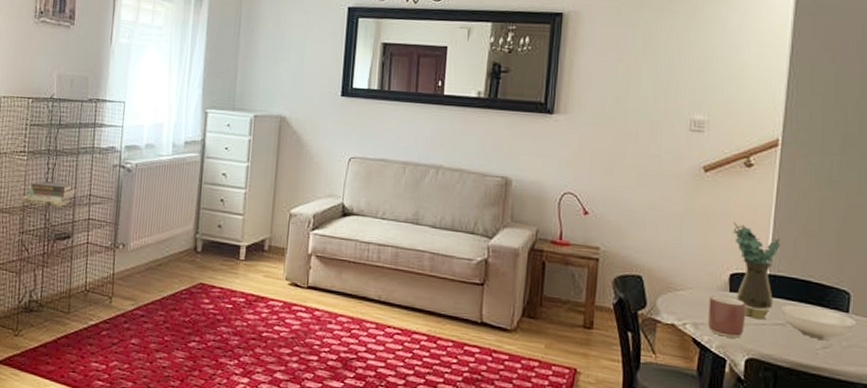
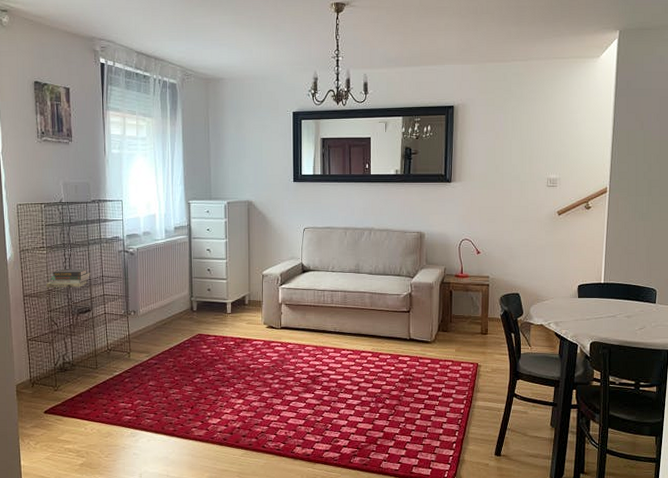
mug: present [708,295,746,338] -> none [565,301,589,329]
vase: present [733,222,781,320] -> none [579,249,611,314]
bowl: present [781,304,855,340] -> none [612,302,660,323]

